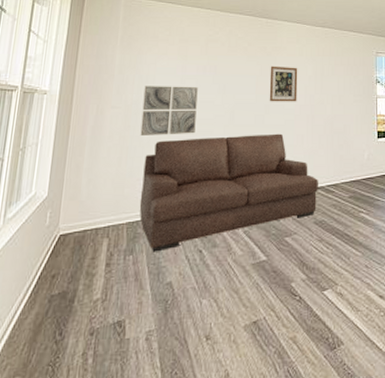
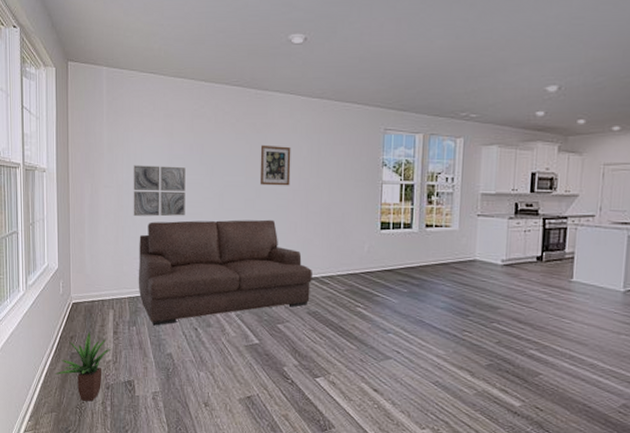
potted plant: none [25,267,102,355] -> present [55,332,112,402]

